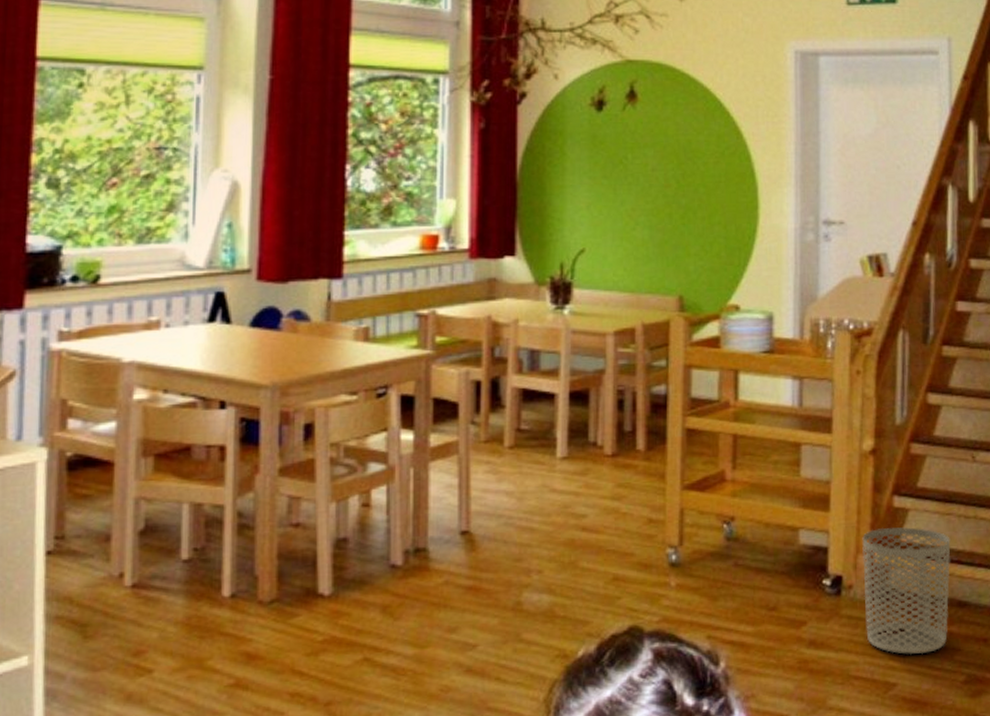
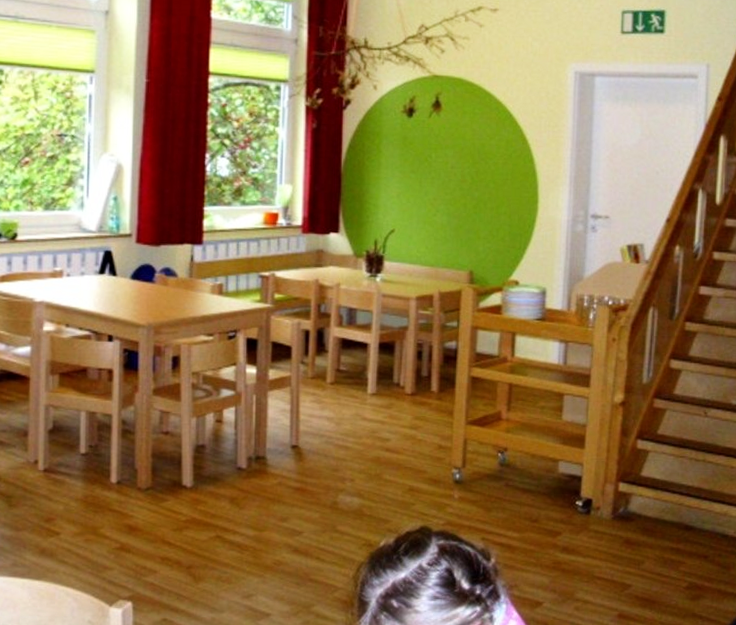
waste bin: present [862,527,951,655] -> none [609,464,682,564]

